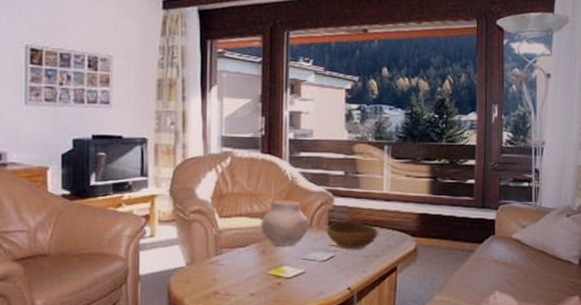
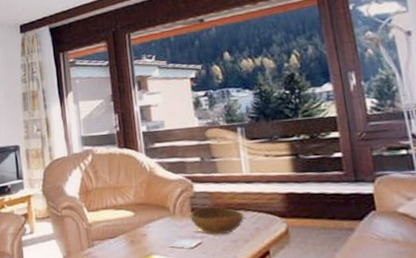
vase: present [261,200,309,247] -> none [126,190,173,236]

